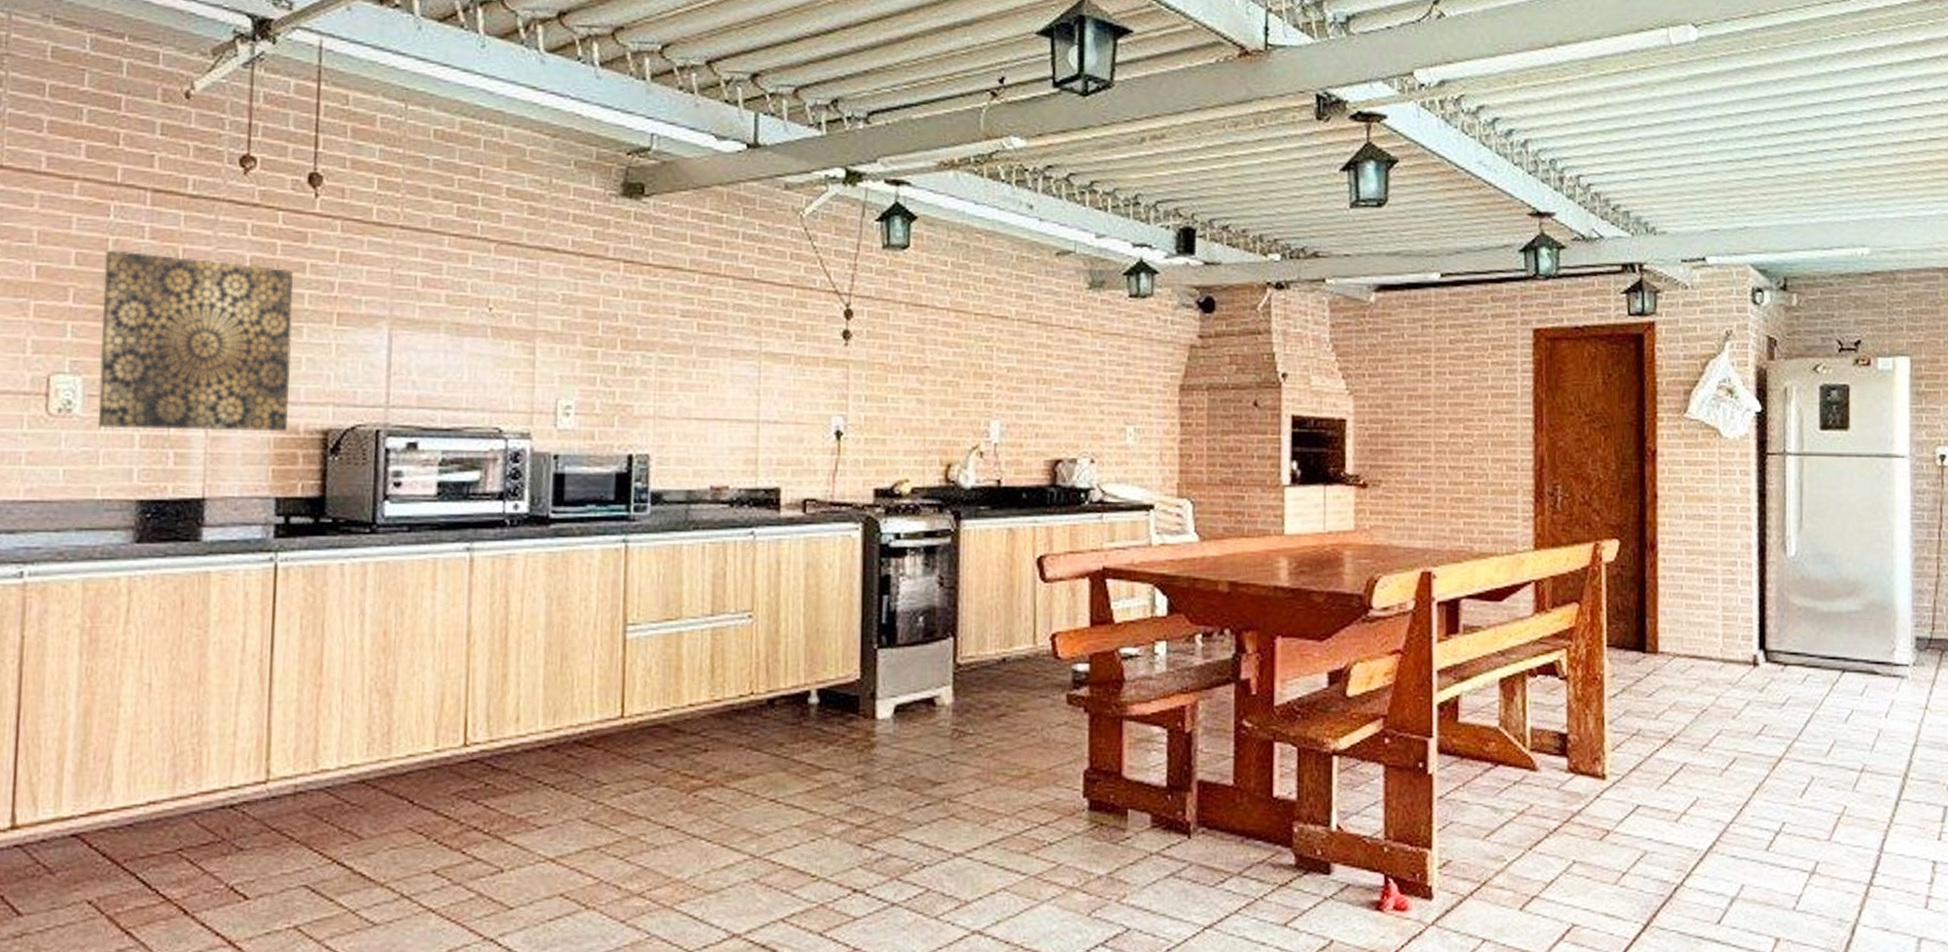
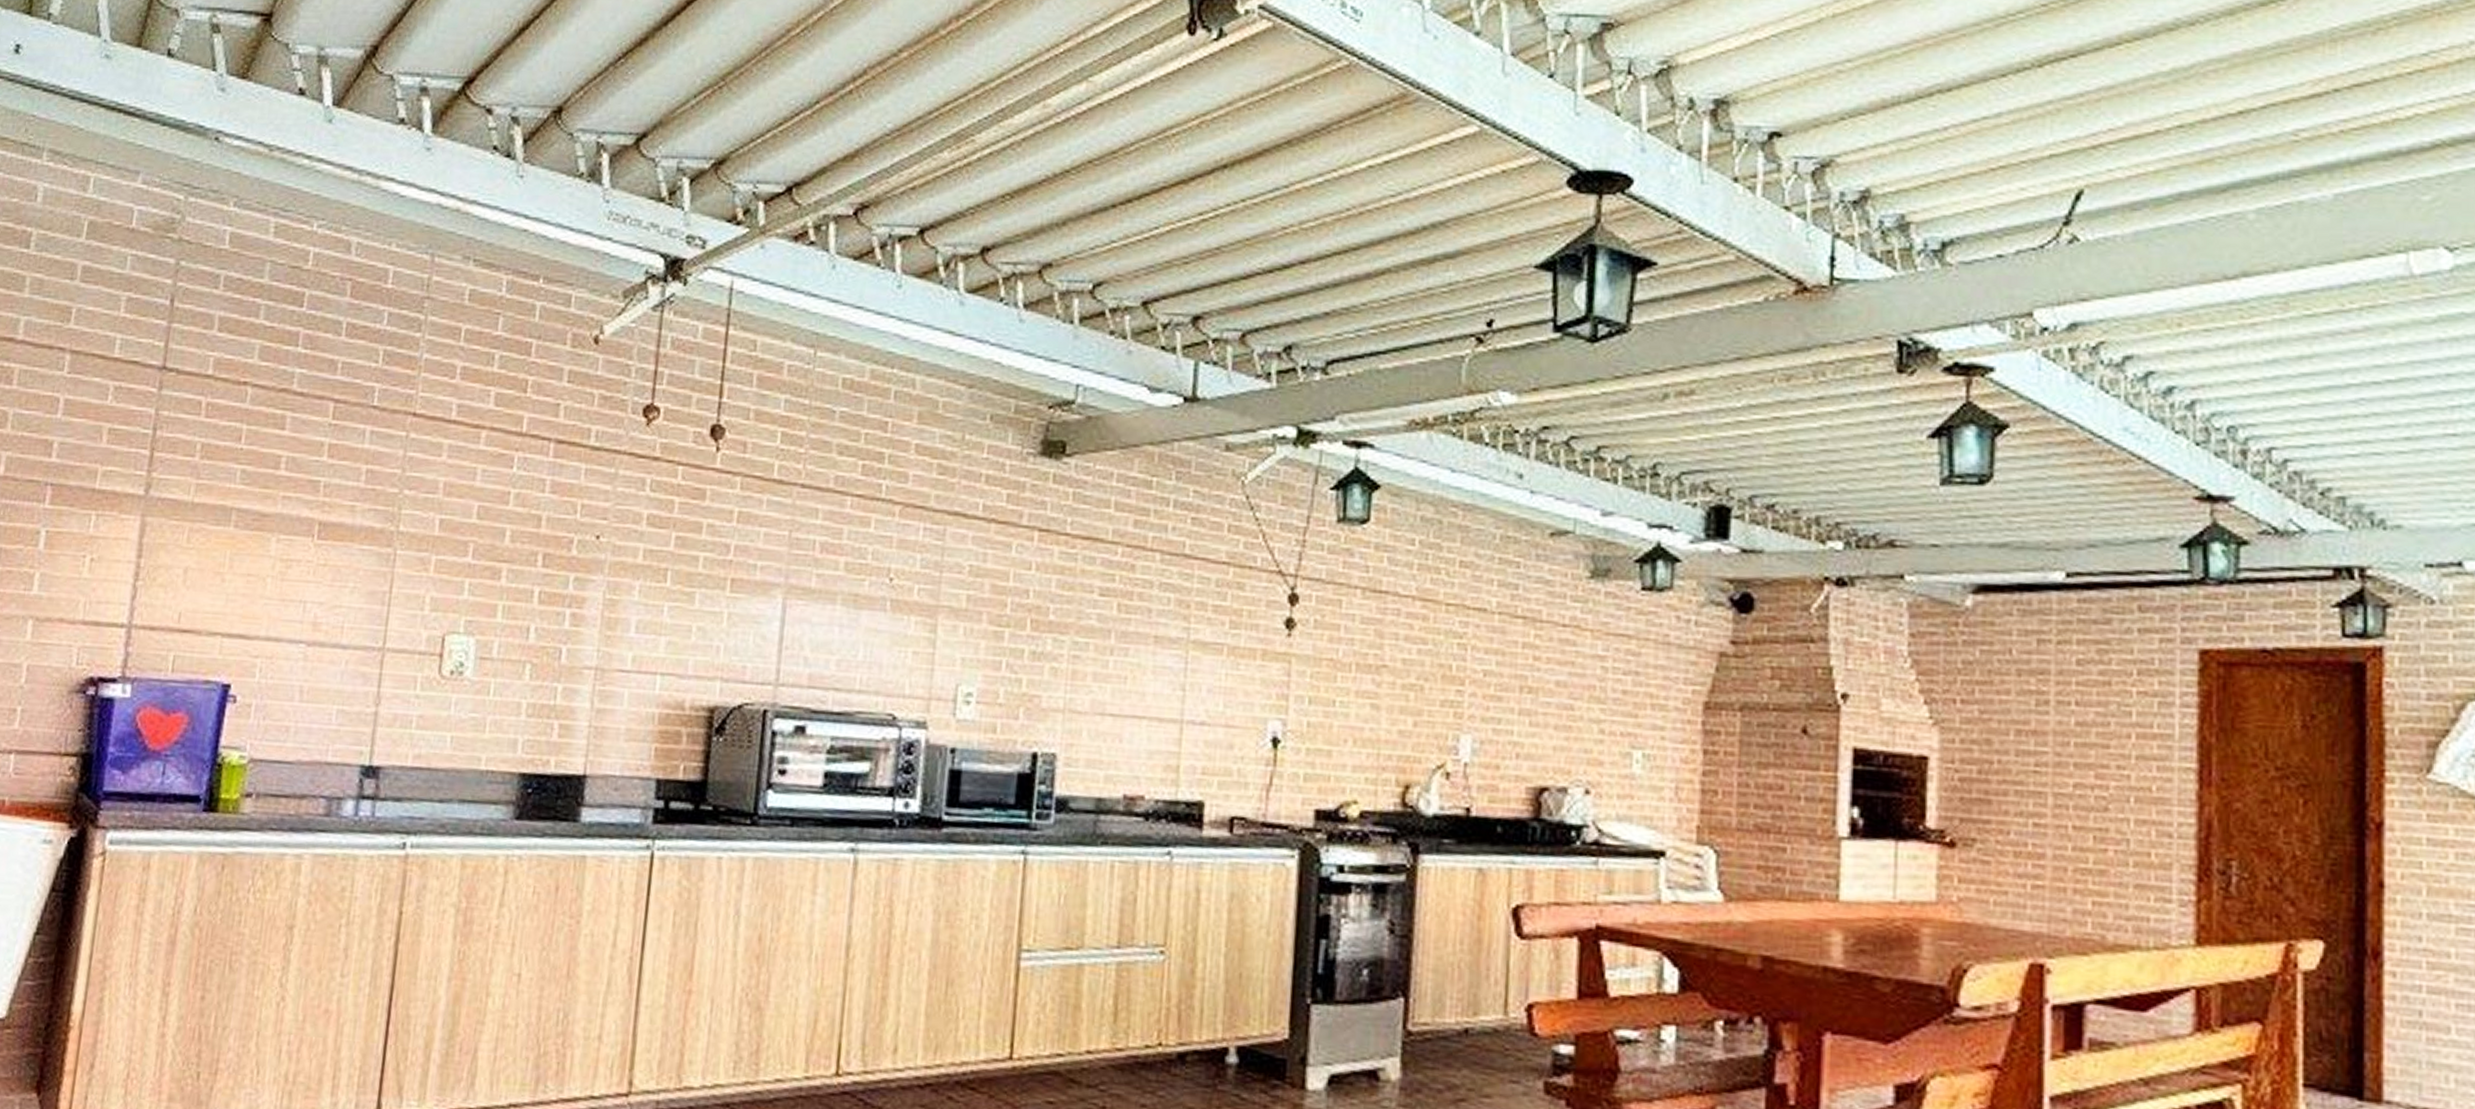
wall art: present [98,250,293,432] -> none [488,504,689,708]

